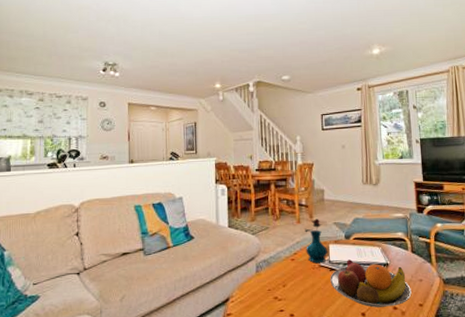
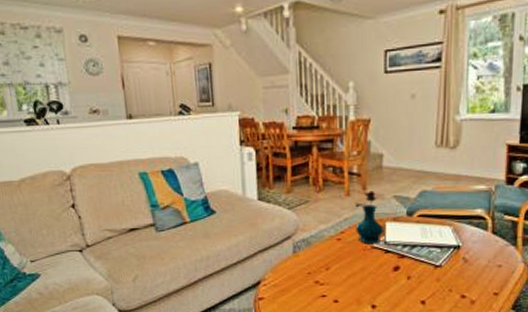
fruit bowl: present [330,259,412,308] -> none [385,240,486,295]

